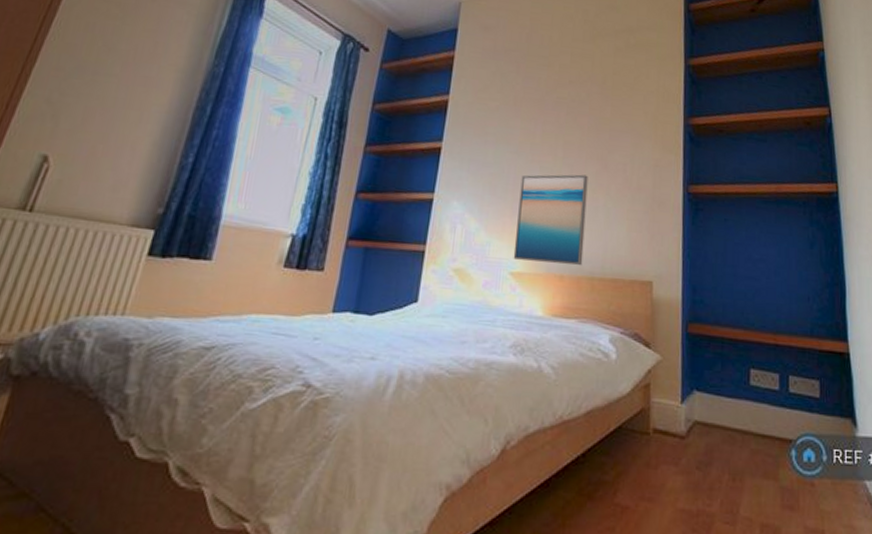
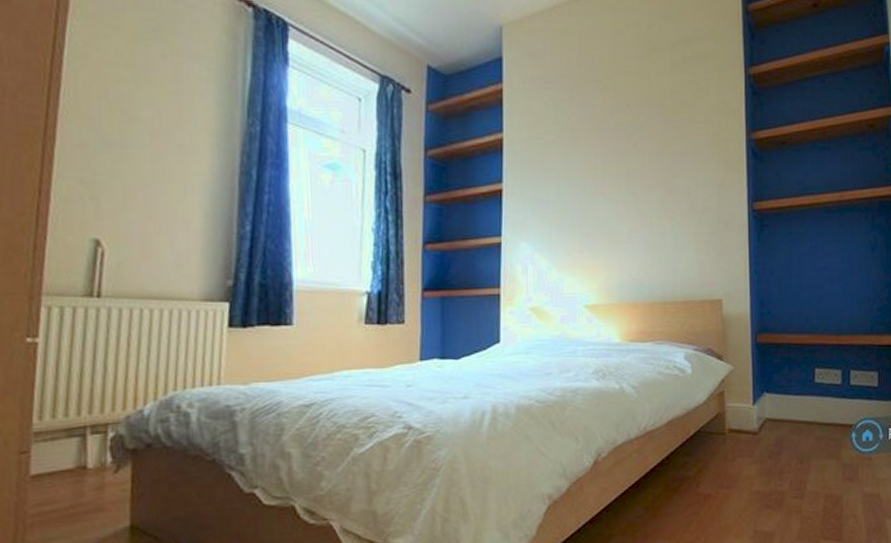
wall art: present [513,174,588,266] -> none [586,202,654,293]

